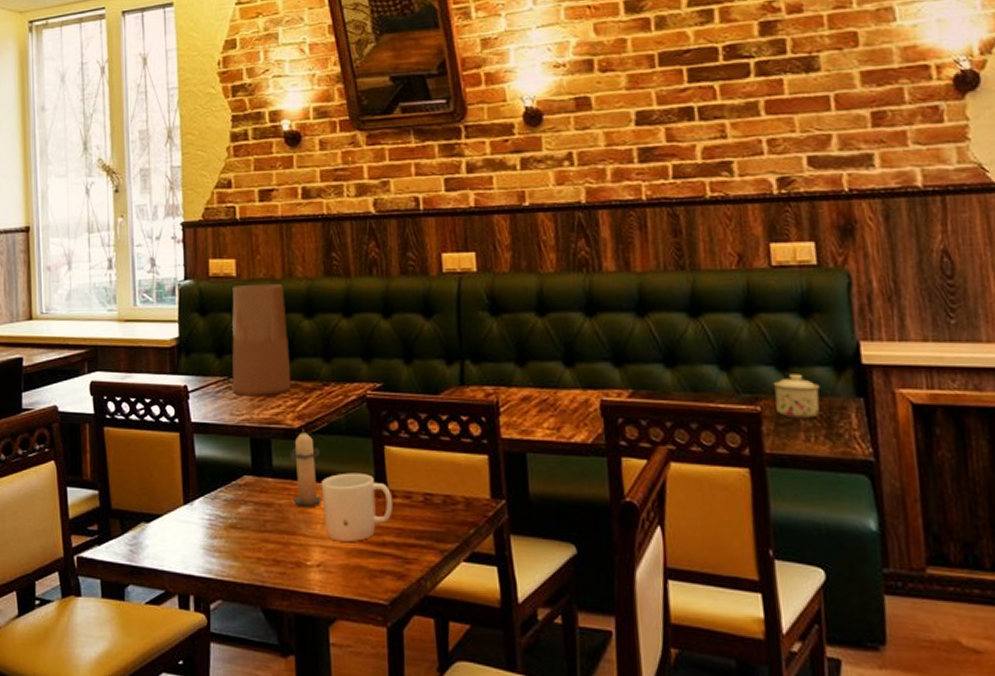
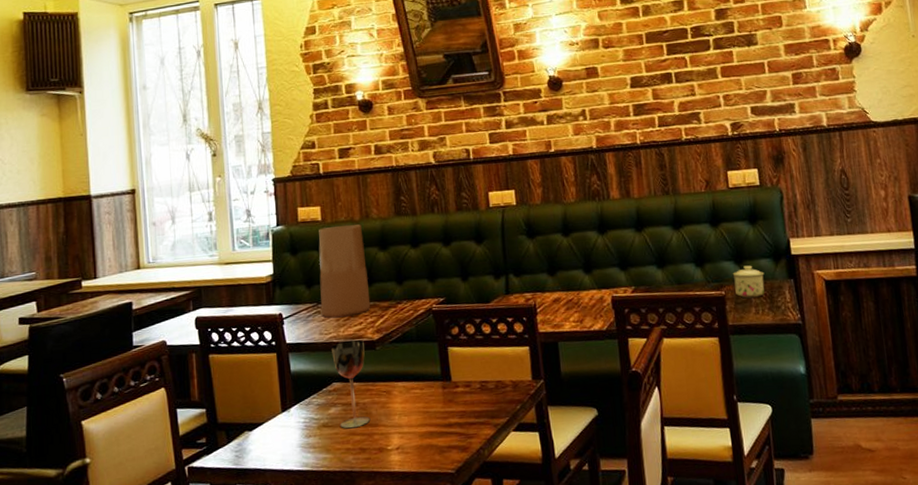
wineglass: none [244,425,287,534] -> present [332,339,371,429]
candle: present [289,428,323,508] -> none [370,339,399,404]
mug: present [321,472,393,542] -> none [397,370,457,427]

